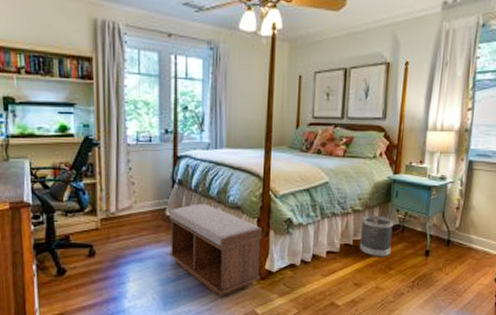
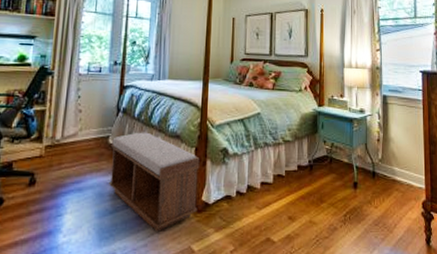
wastebasket: present [359,215,393,257] -> none [291,146,321,189]

